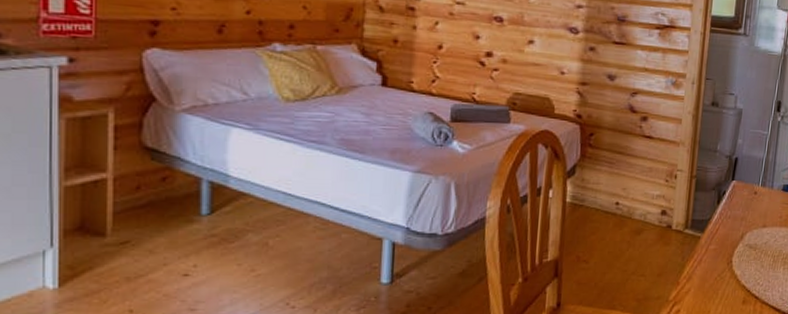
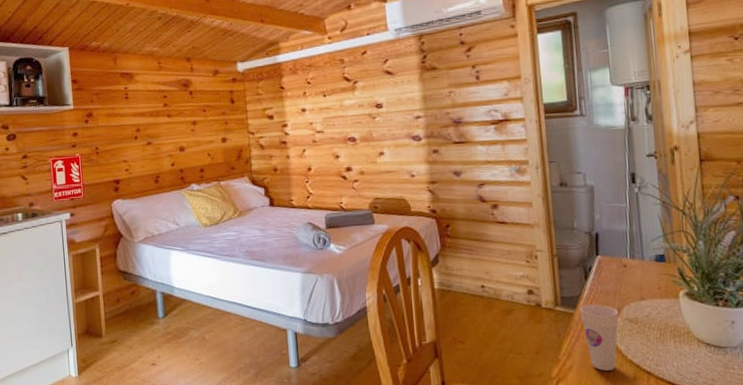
cup: none [707,228,741,295] -> present [579,304,619,371]

